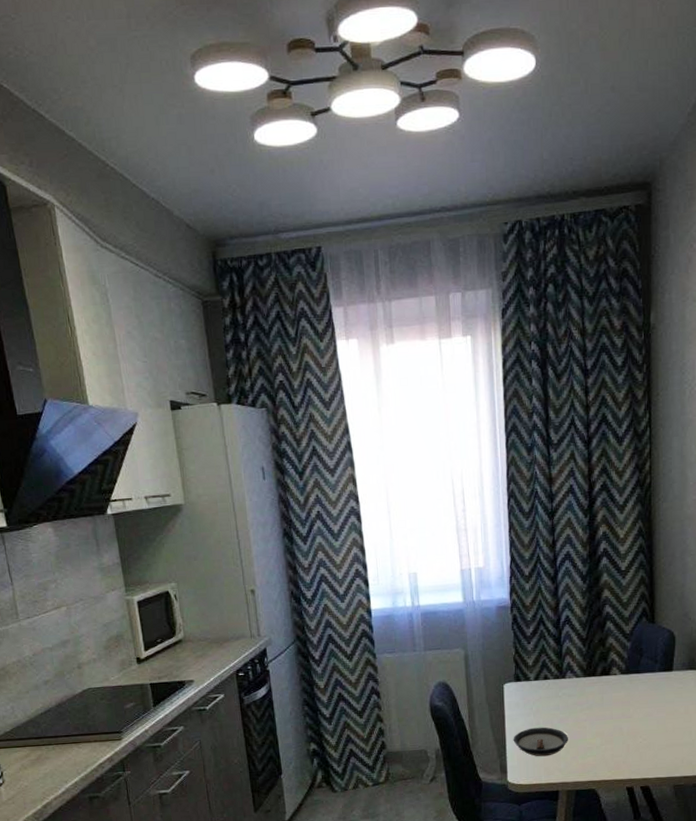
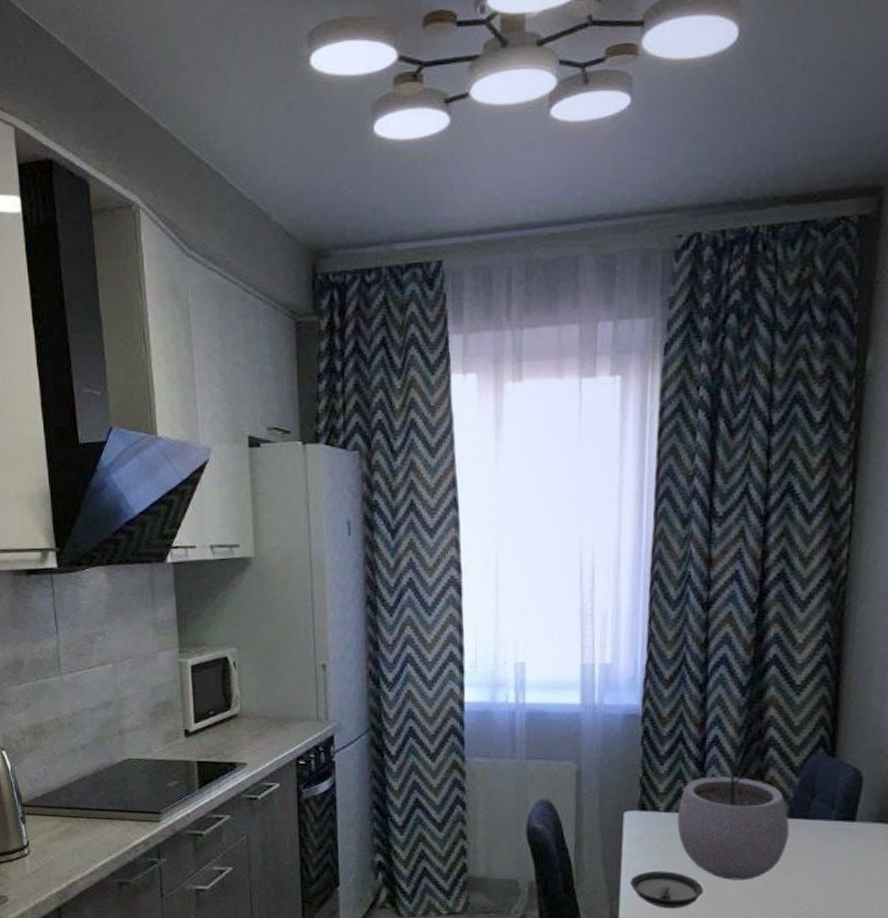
plant pot: none [544,628,627,728] -> present [677,753,790,881]

